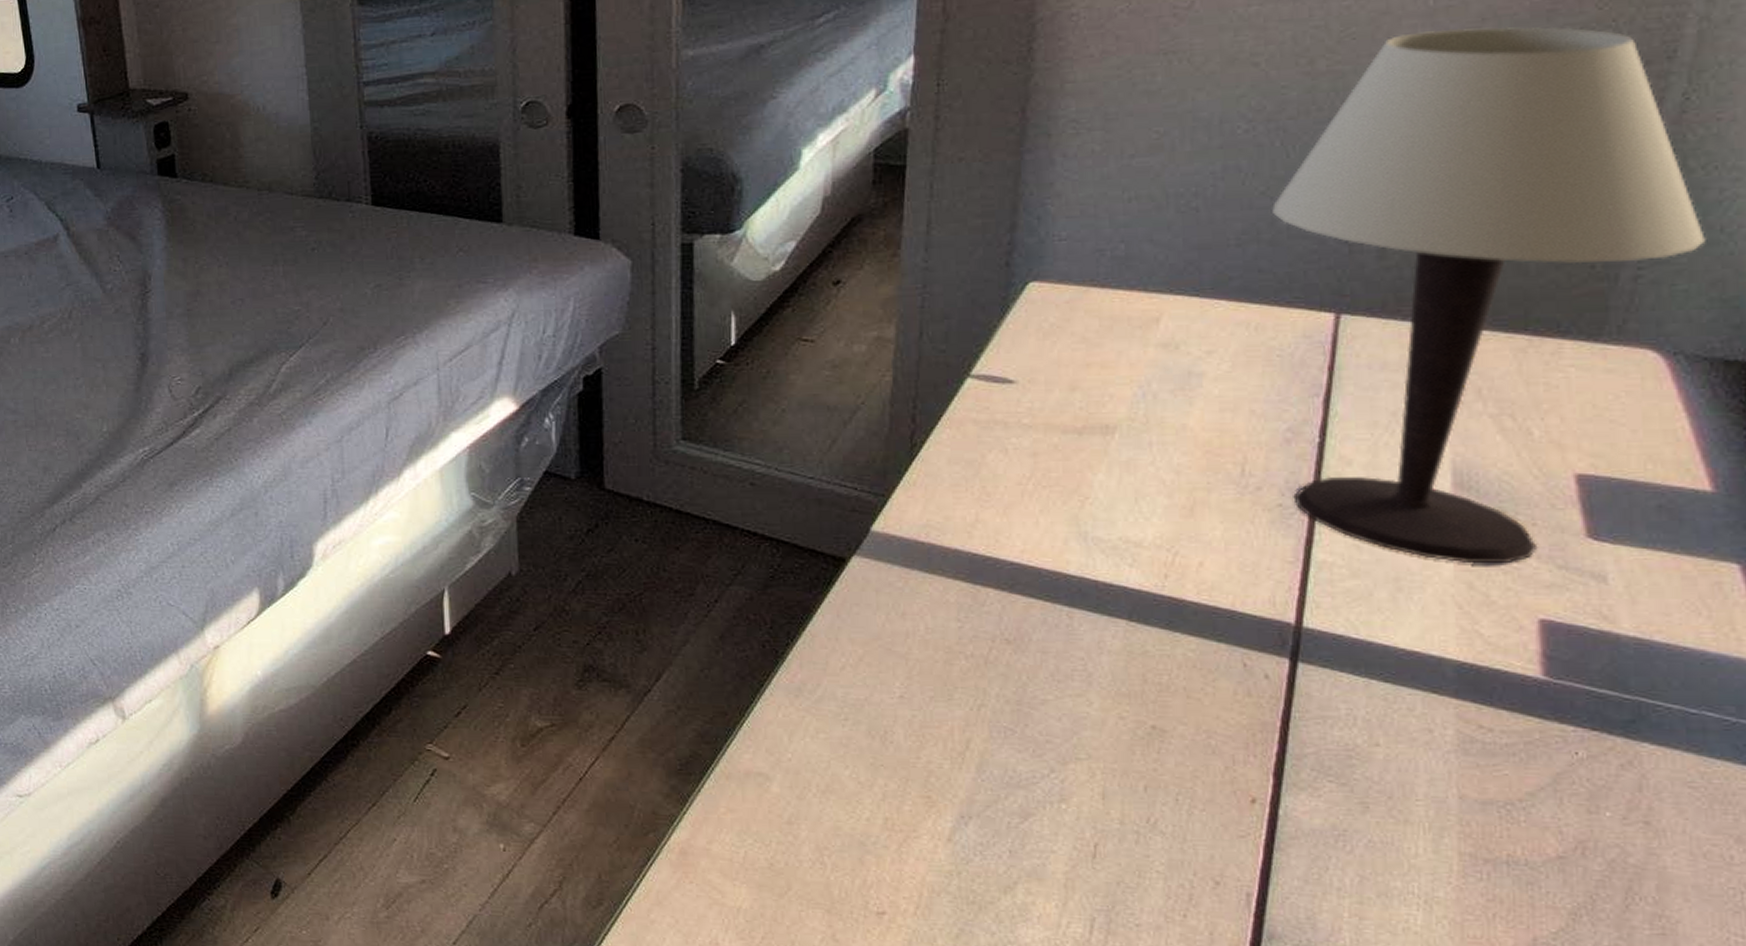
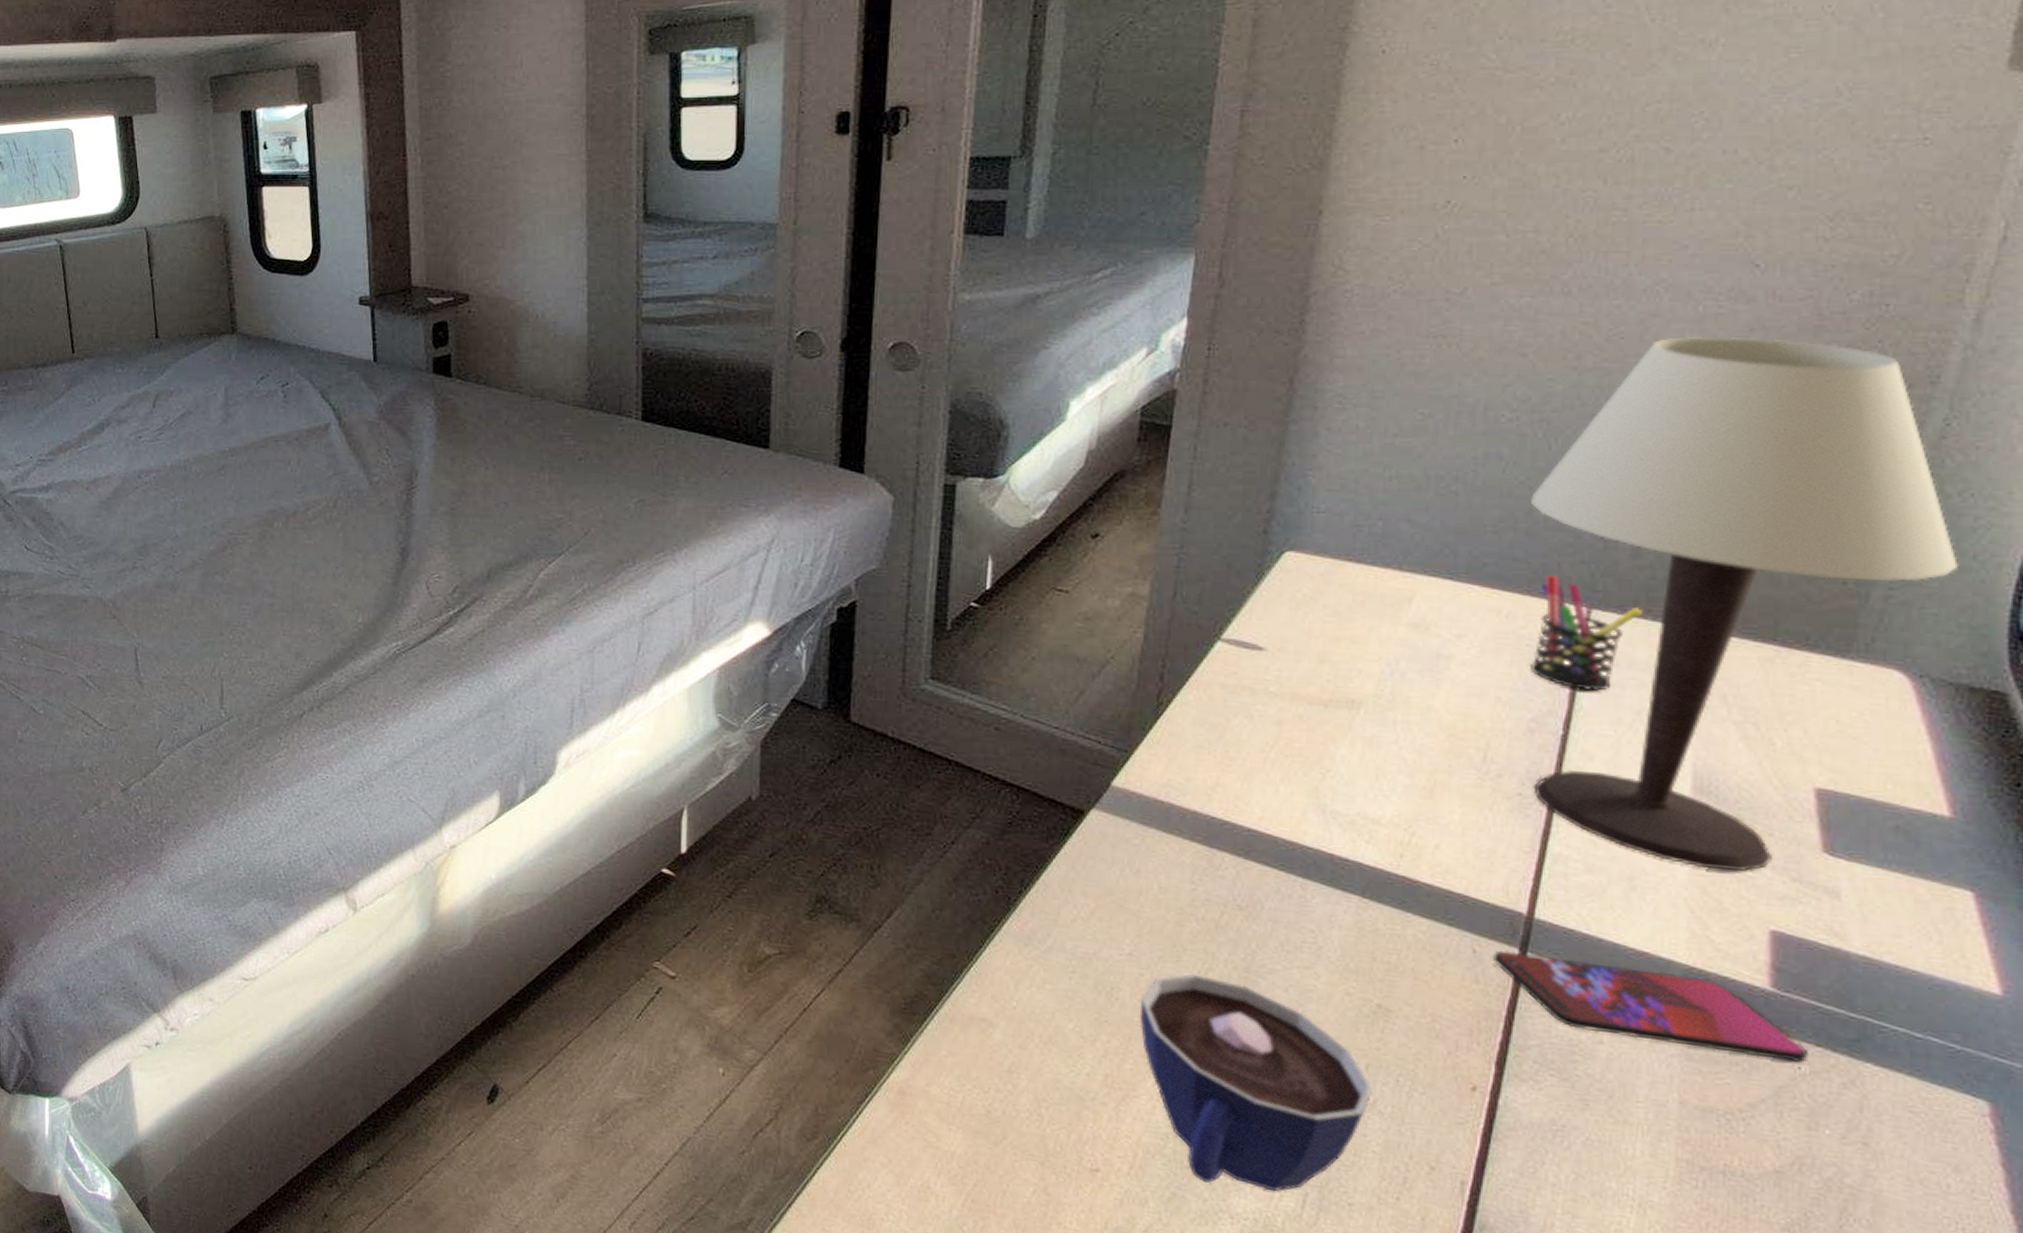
cup: none [915,711,1153,920] -> present [1139,973,1373,1192]
smartphone: none [1262,662,1585,748] -> present [1492,950,1809,1062]
pen holder: none [1283,283,1391,396] -> present [1530,575,1642,691]

